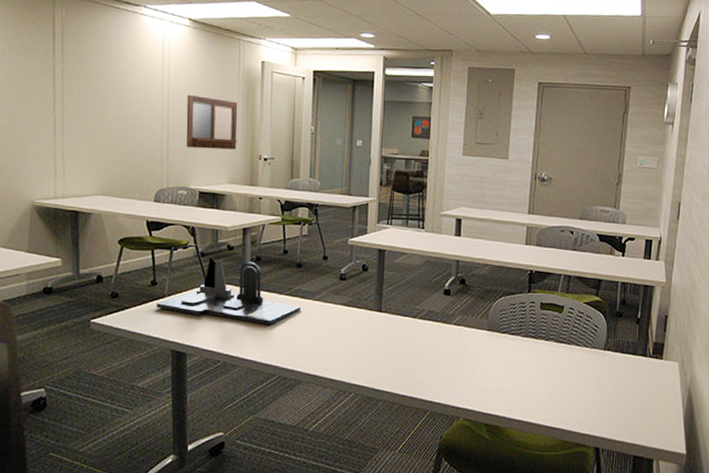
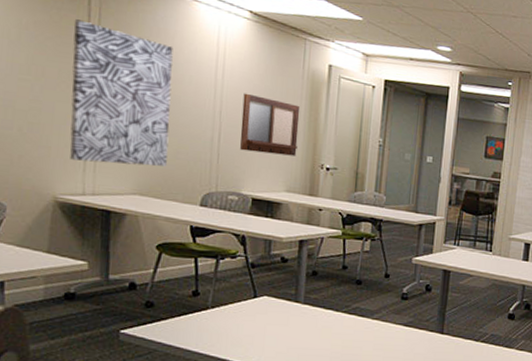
wall art: none [42,42,125,168] -> present [70,19,173,167]
desk organizer: present [157,257,300,326] -> none [198,269,358,344]

